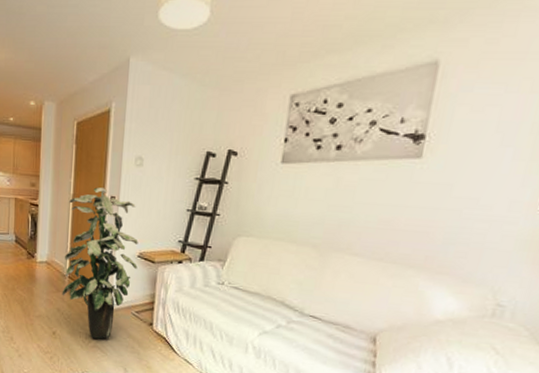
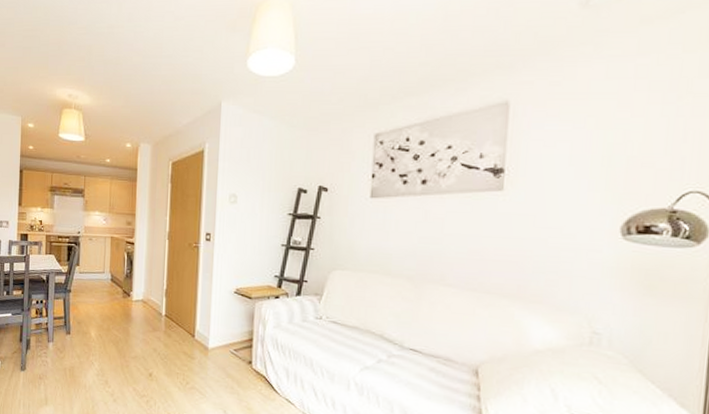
indoor plant: present [62,187,138,339] -> none [158,224,235,380]

